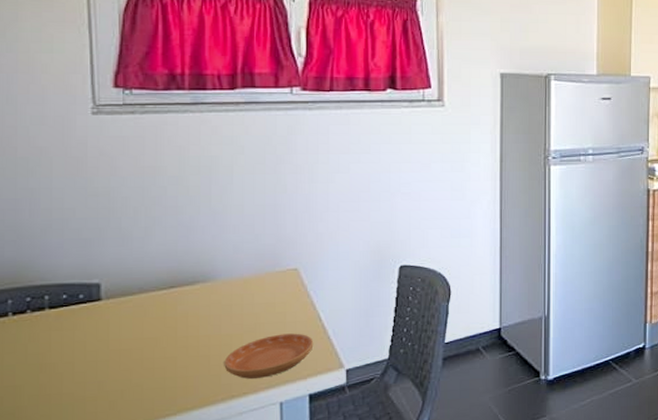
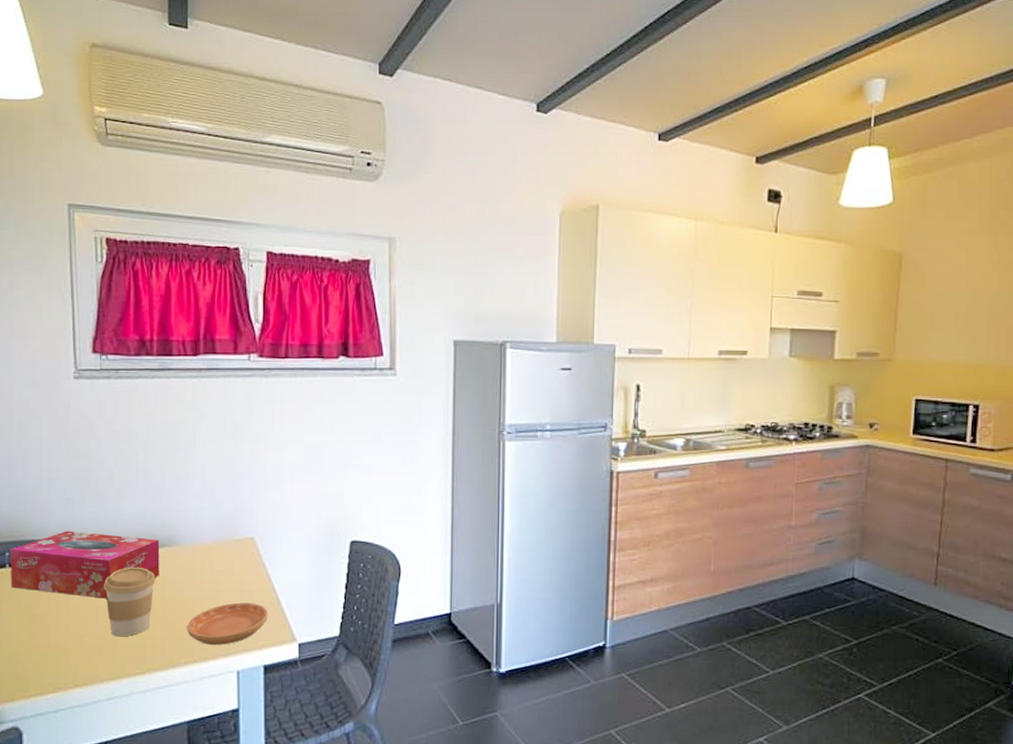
tissue box: none [13,272,193,341] -> present [10,530,160,599]
coffee cup: none [128,306,189,379] -> present [104,567,156,637]

